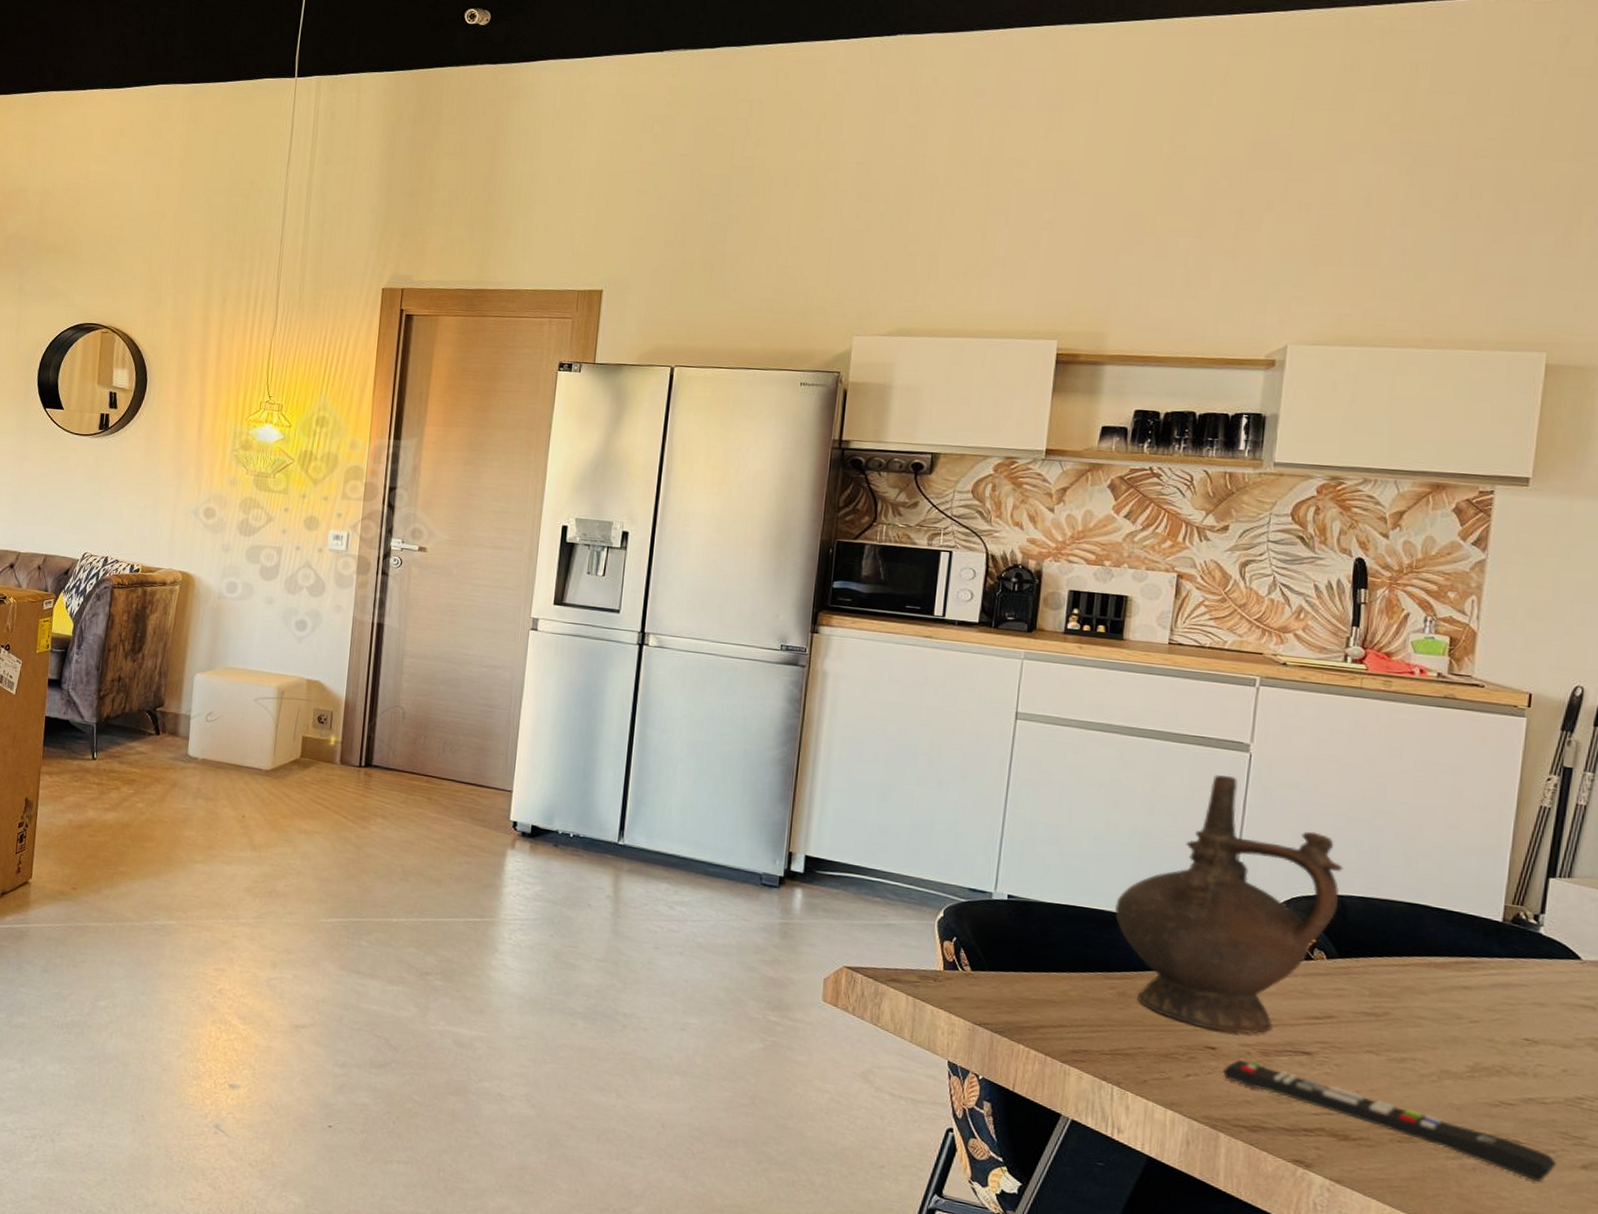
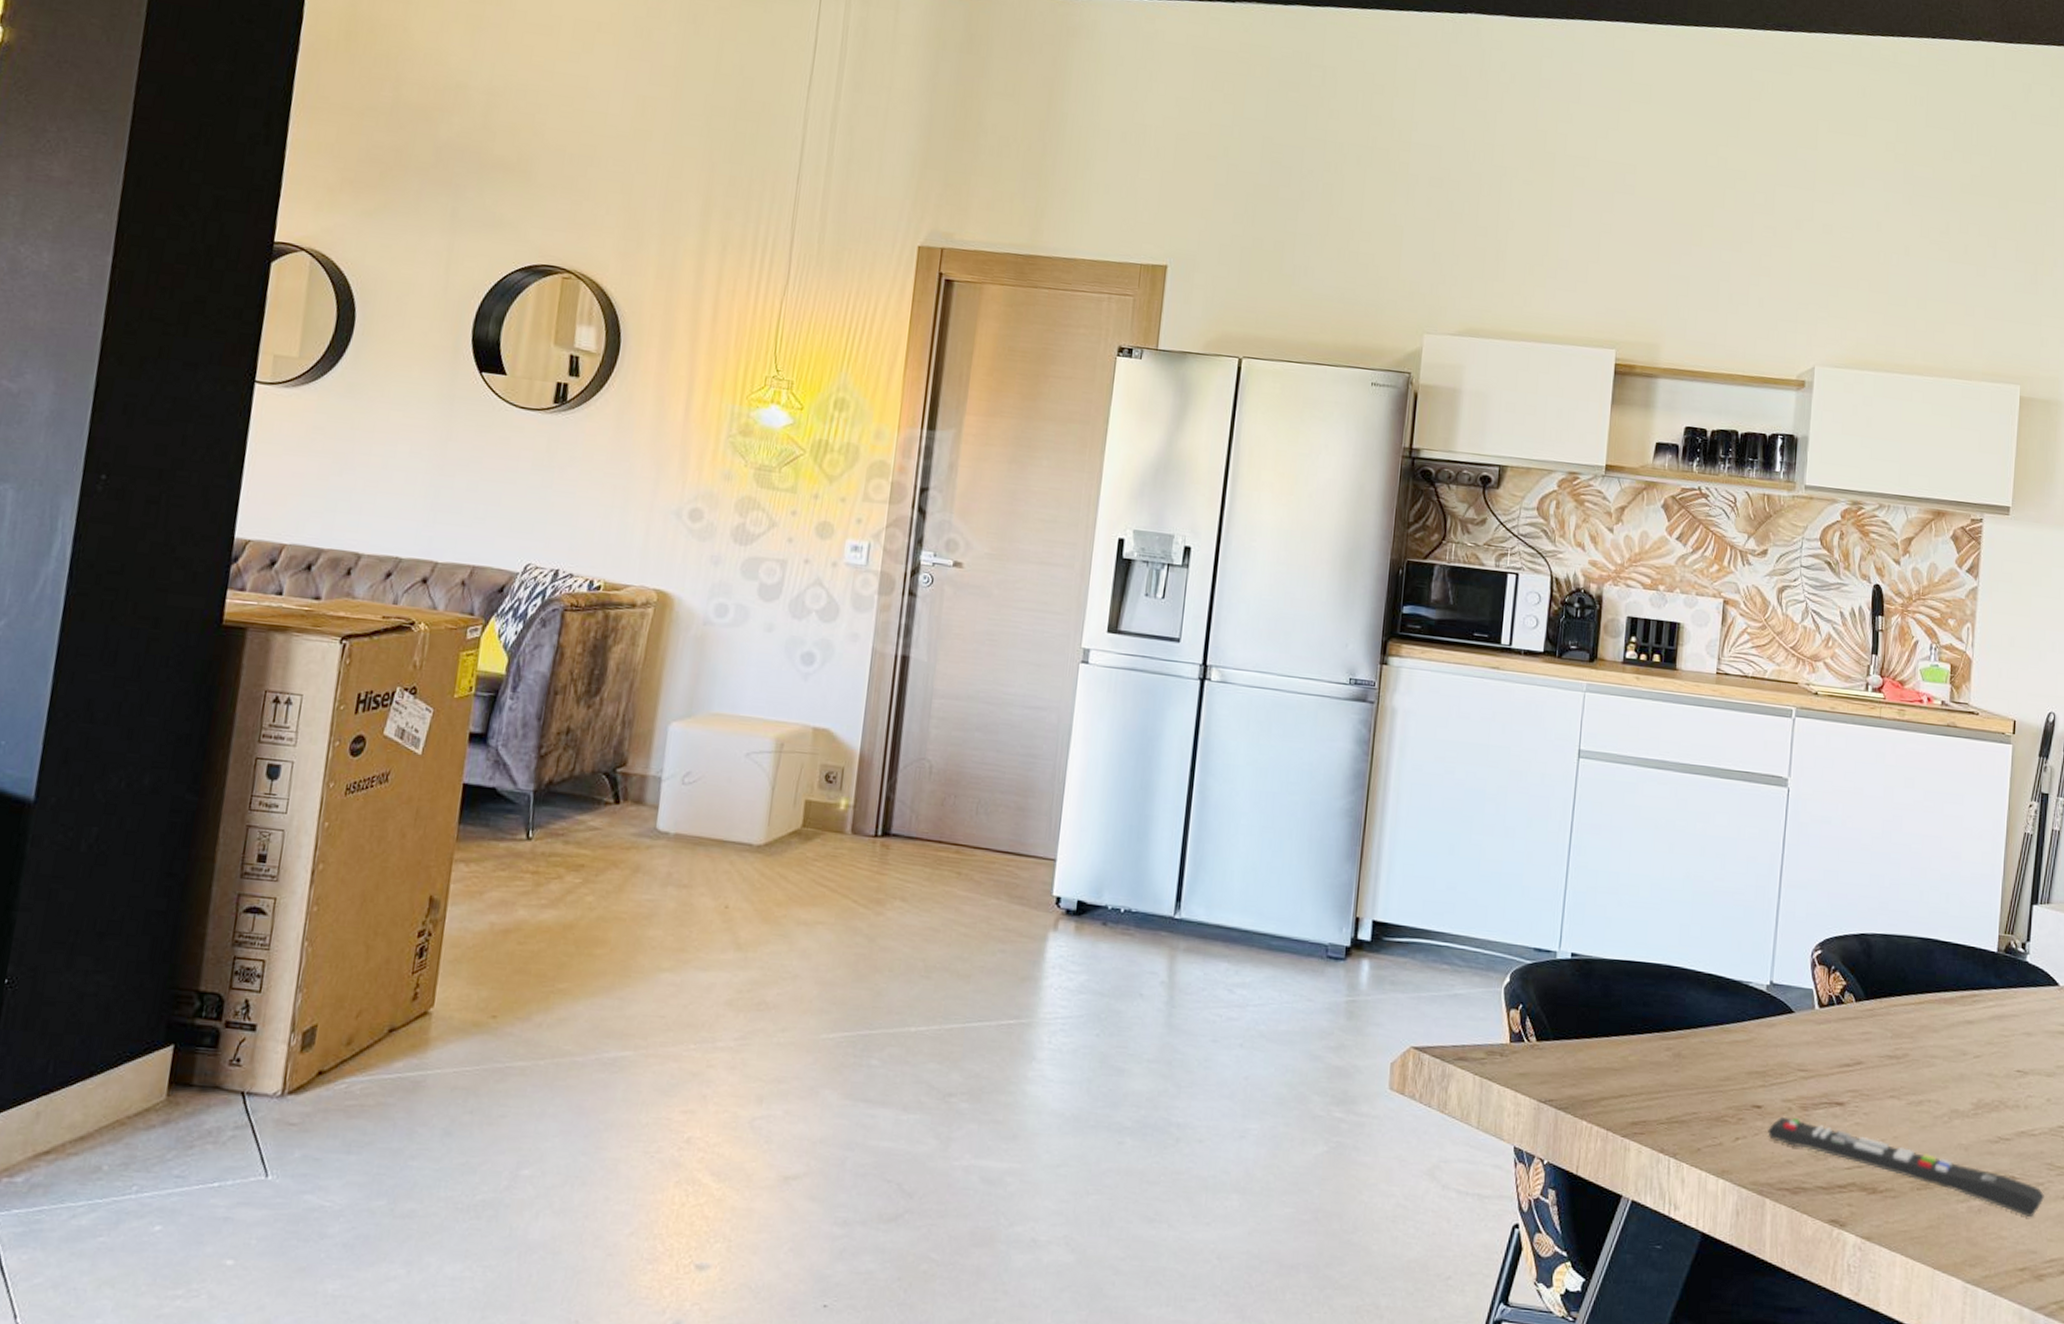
ceremonial vessel: present [1114,775,1343,1034] -> none [1670,812,1868,1089]

